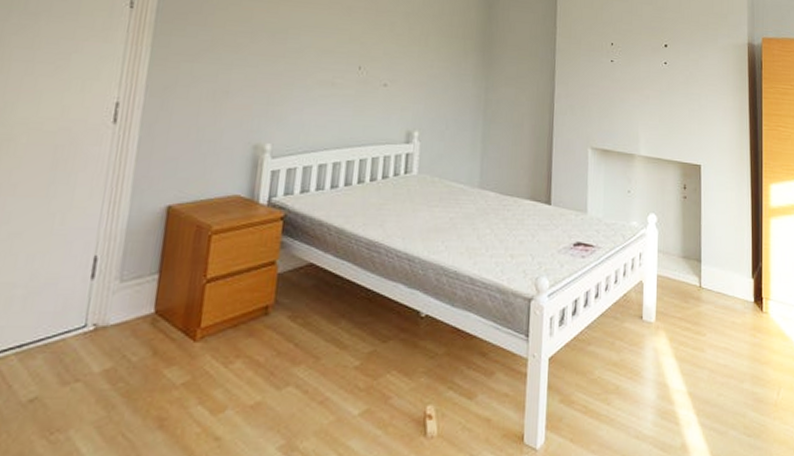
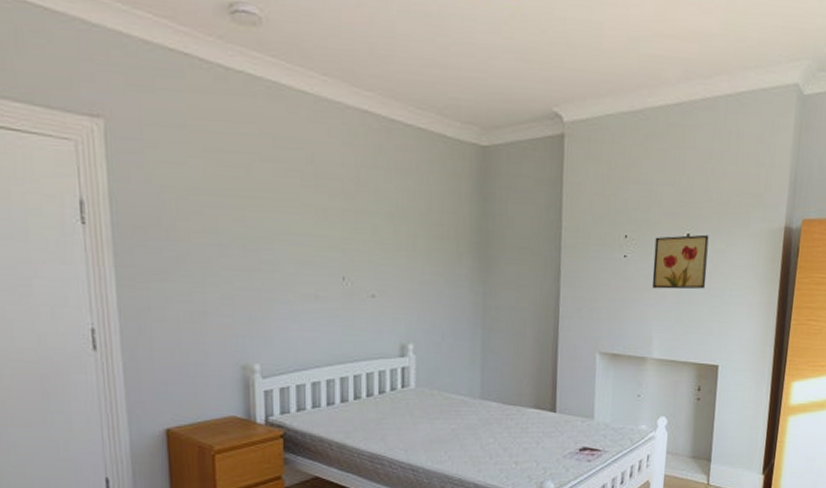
wall art: none [636,46,684,93] -> present [651,234,709,289]

